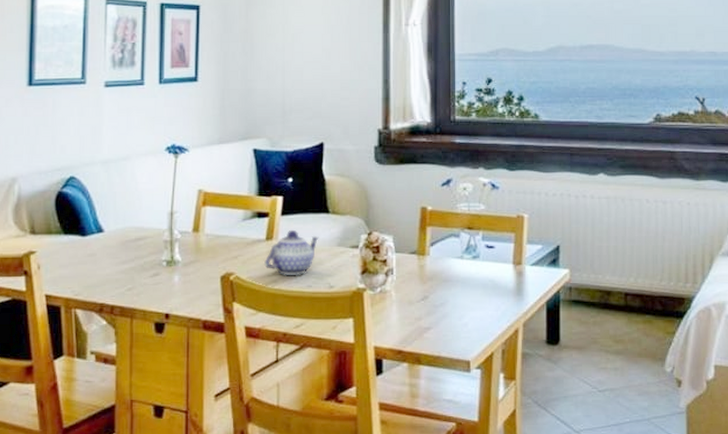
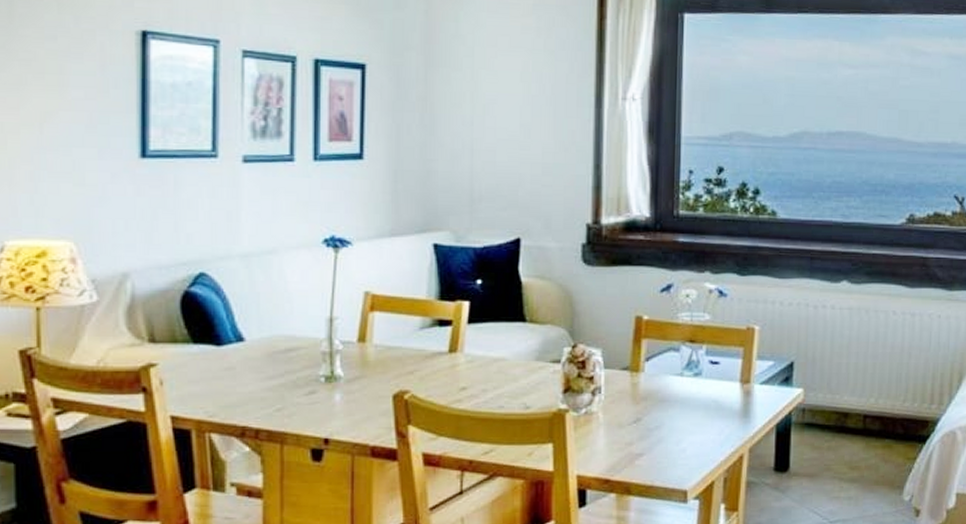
teapot: present [263,229,319,276] -> none [445,340,513,395]

